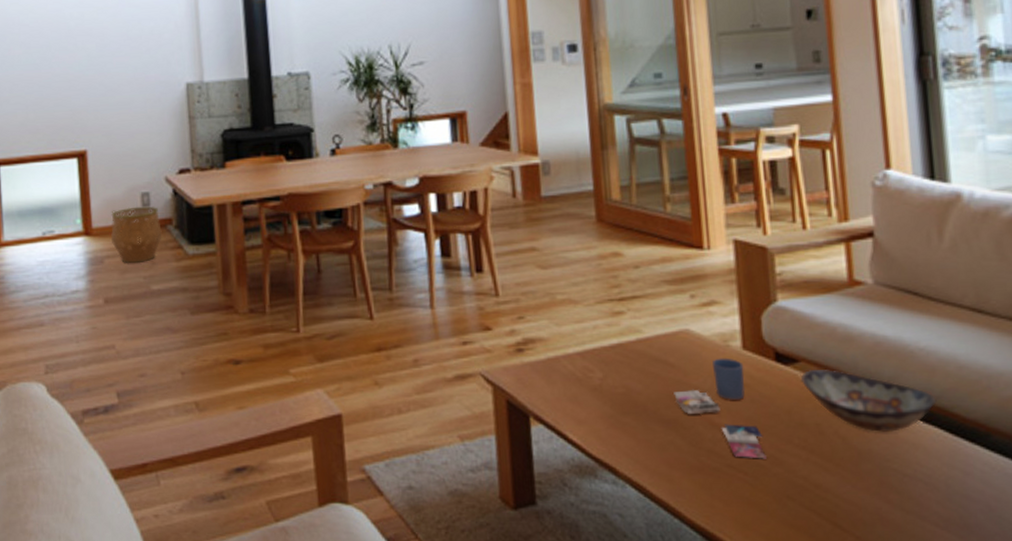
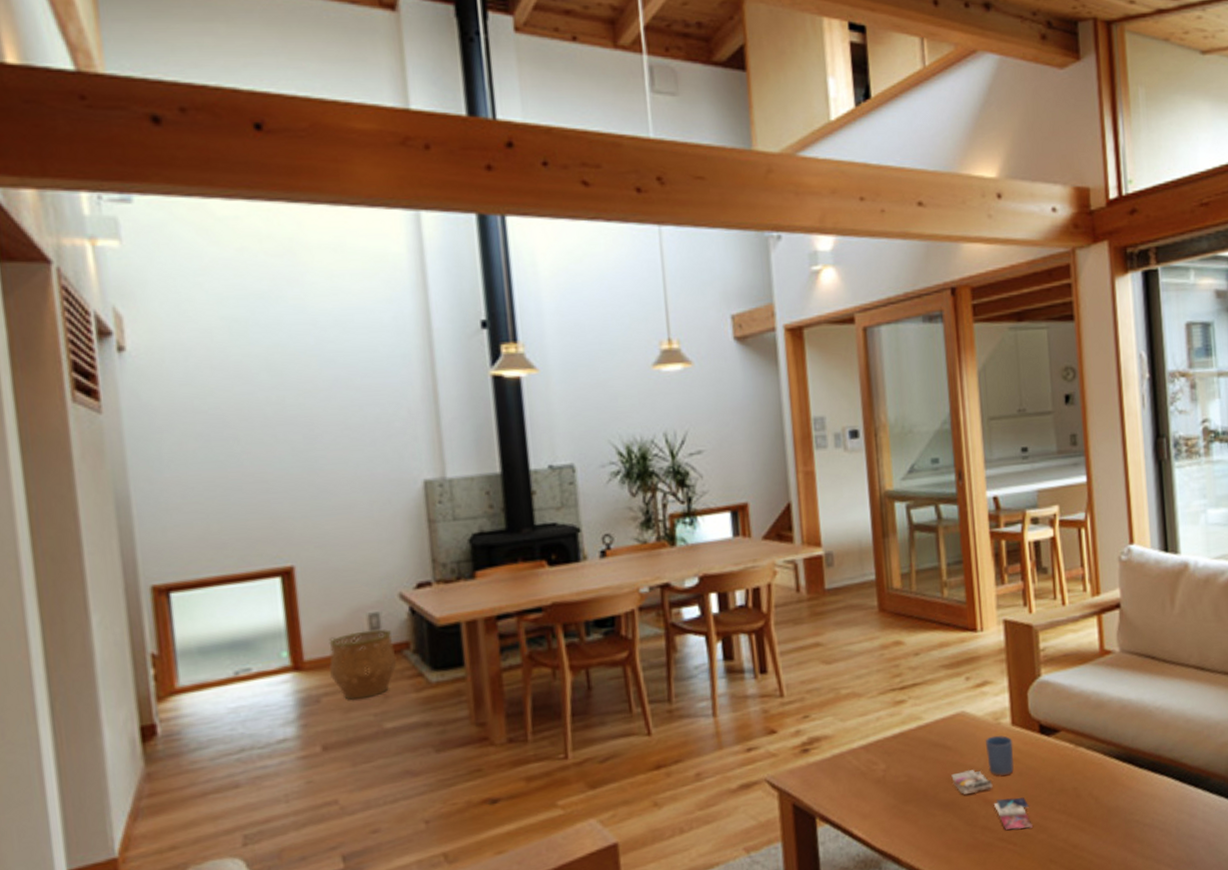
decorative bowl: present [801,370,937,432] -> none [1061,736,1170,789]

